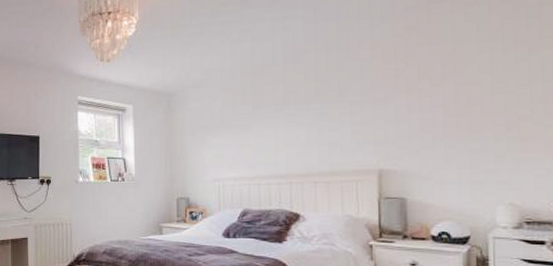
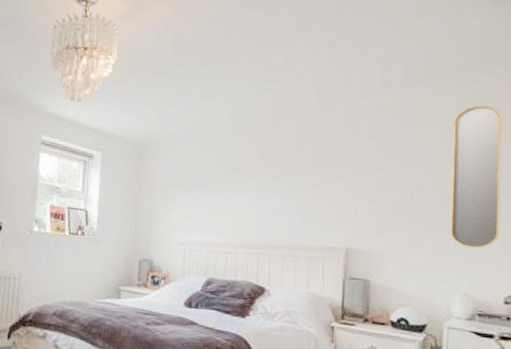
home mirror: none [484,13,545,157] -> present [450,105,502,248]

